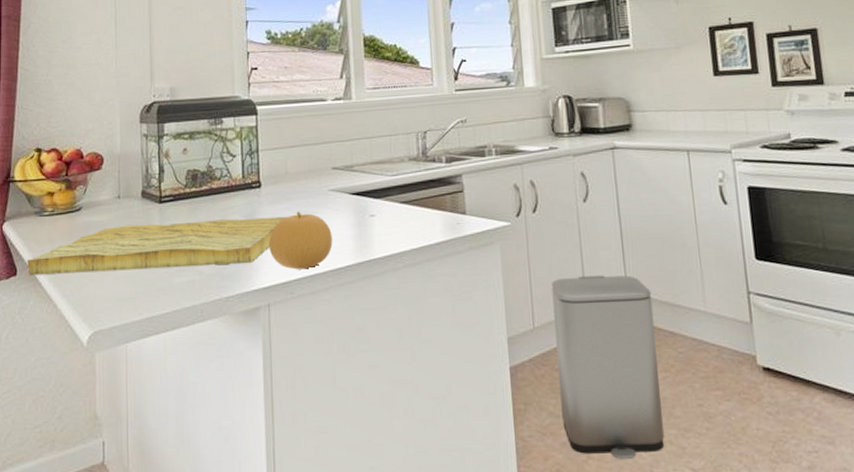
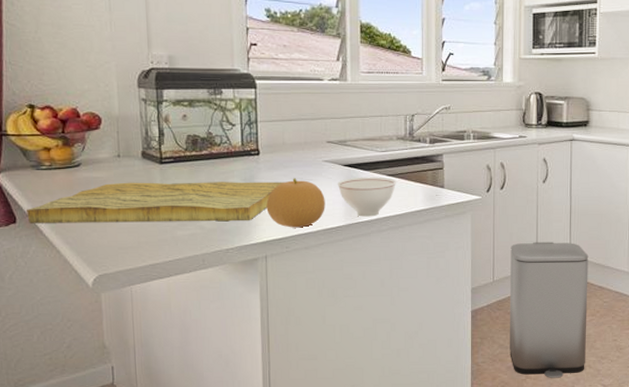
bowl: none [344,205,411,253] -> present [337,177,396,217]

